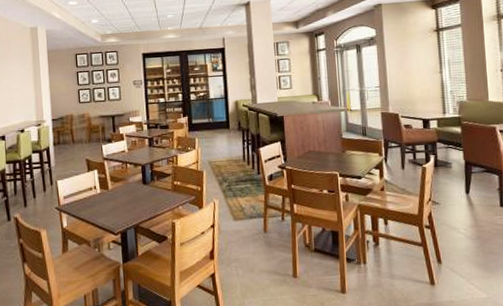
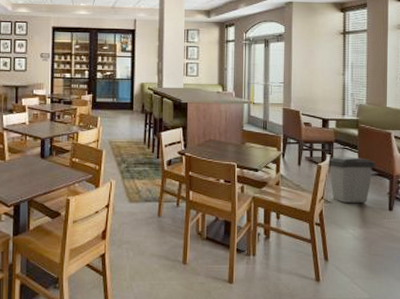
trash can: none [432,155,482,203] -> present [327,156,375,203]

